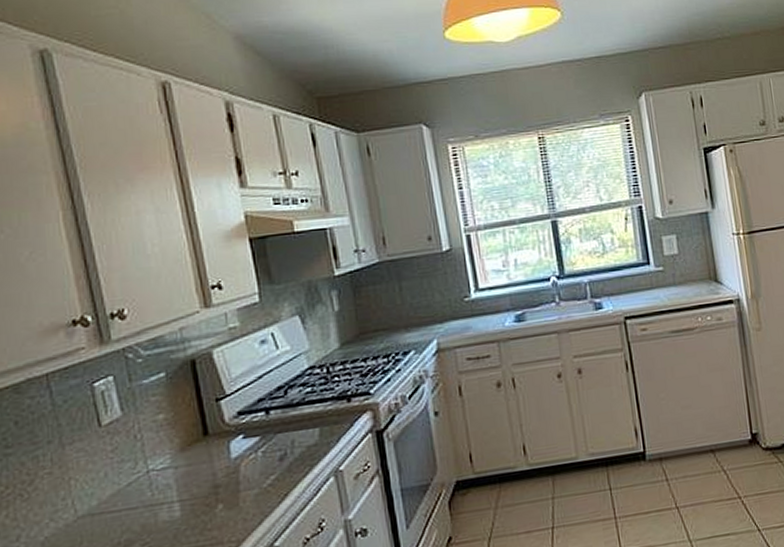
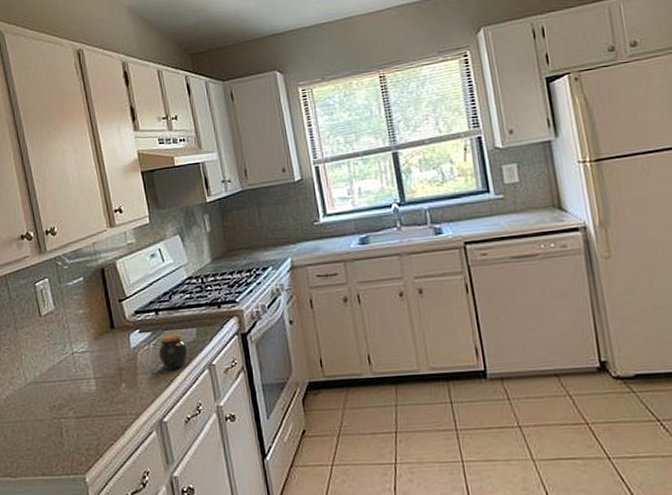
jar: none [269,434,309,482] -> present [158,332,188,370]

